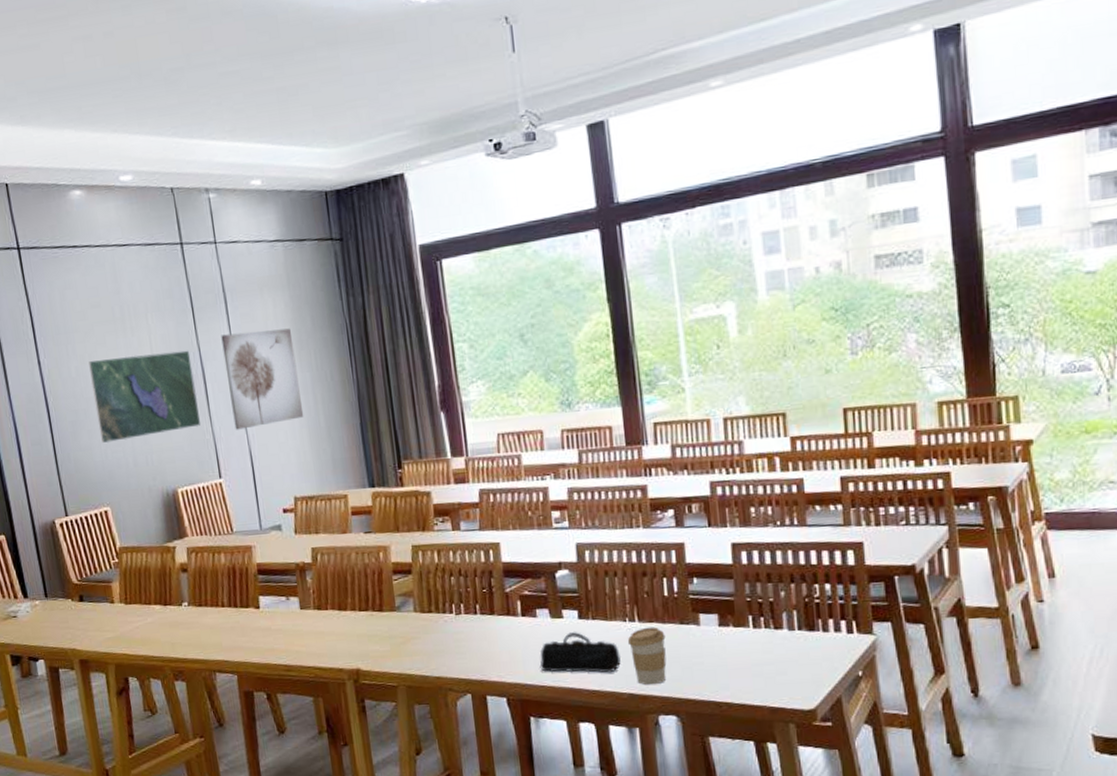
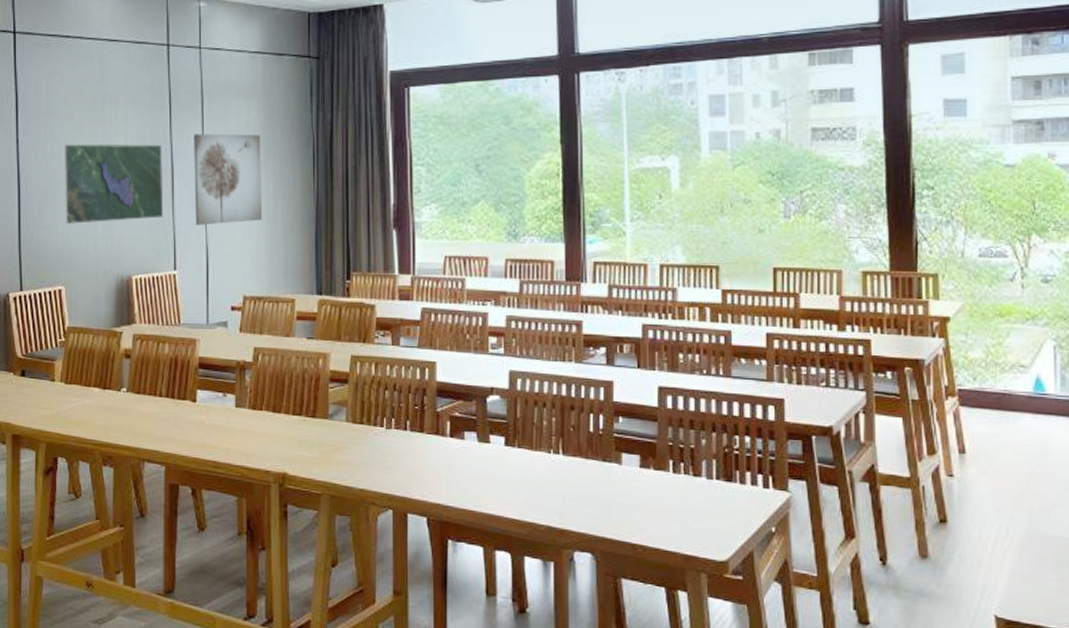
pencil case: present [539,631,622,673] -> none [462,457,543,503]
coffee cup: present [627,626,667,685] -> none [550,461,587,520]

